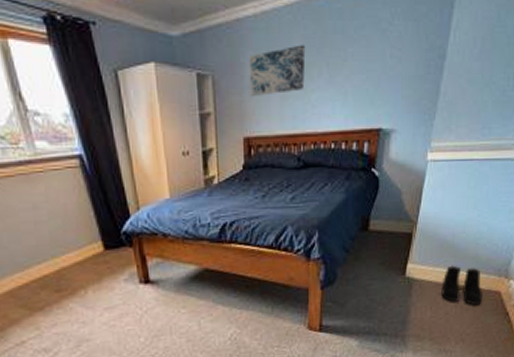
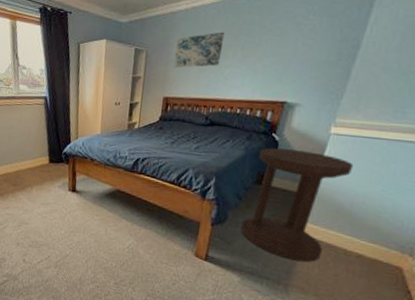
side table: none [352,184,452,309] -> present [240,147,354,263]
boots: present [441,265,482,306] -> none [332,231,380,276]

